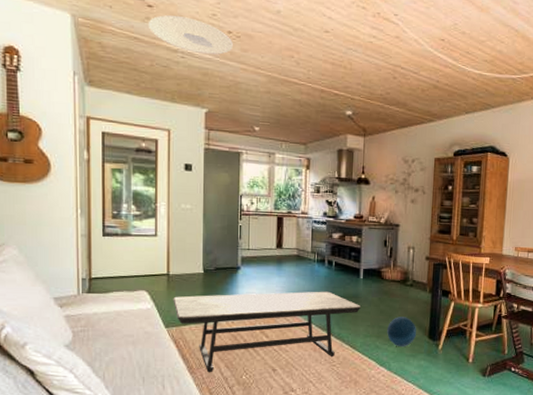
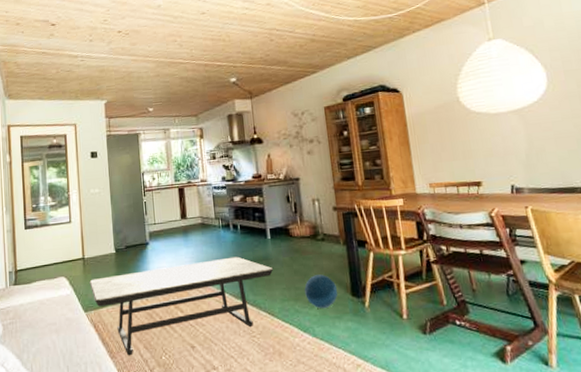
ceiling light: present [148,15,233,55] -> none [52,27,123,55]

